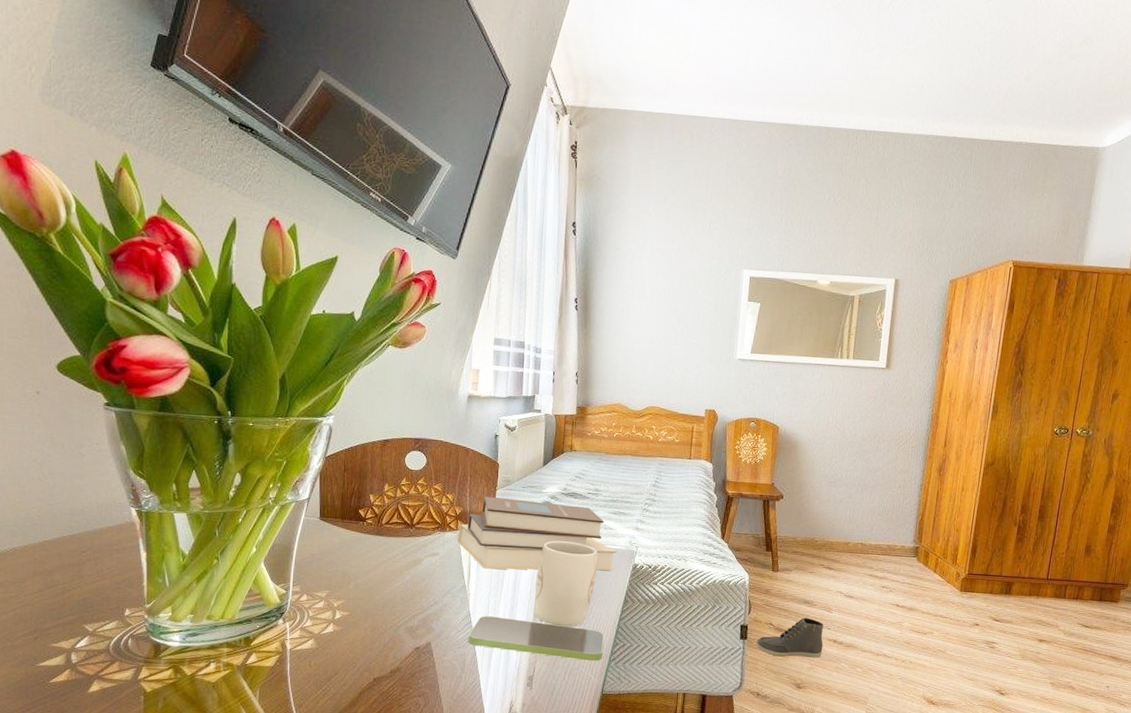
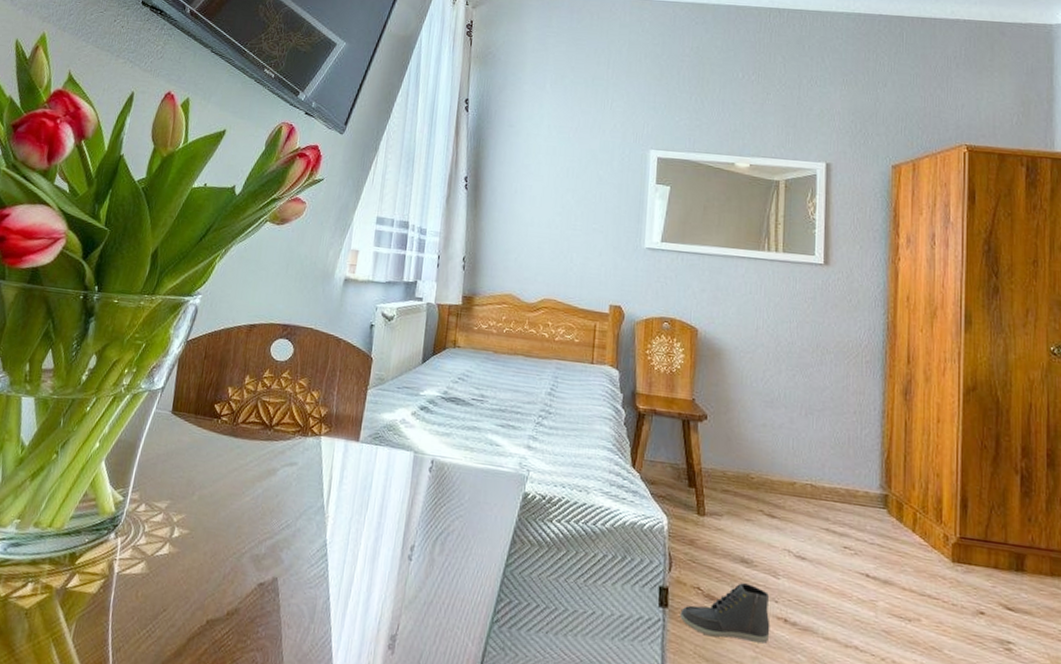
books: present [457,496,617,571] -> none [318,395,504,500]
phone: present [468,616,605,662] -> none [321,547,487,622]
mug: present [534,541,597,627] -> none [402,456,481,571]

